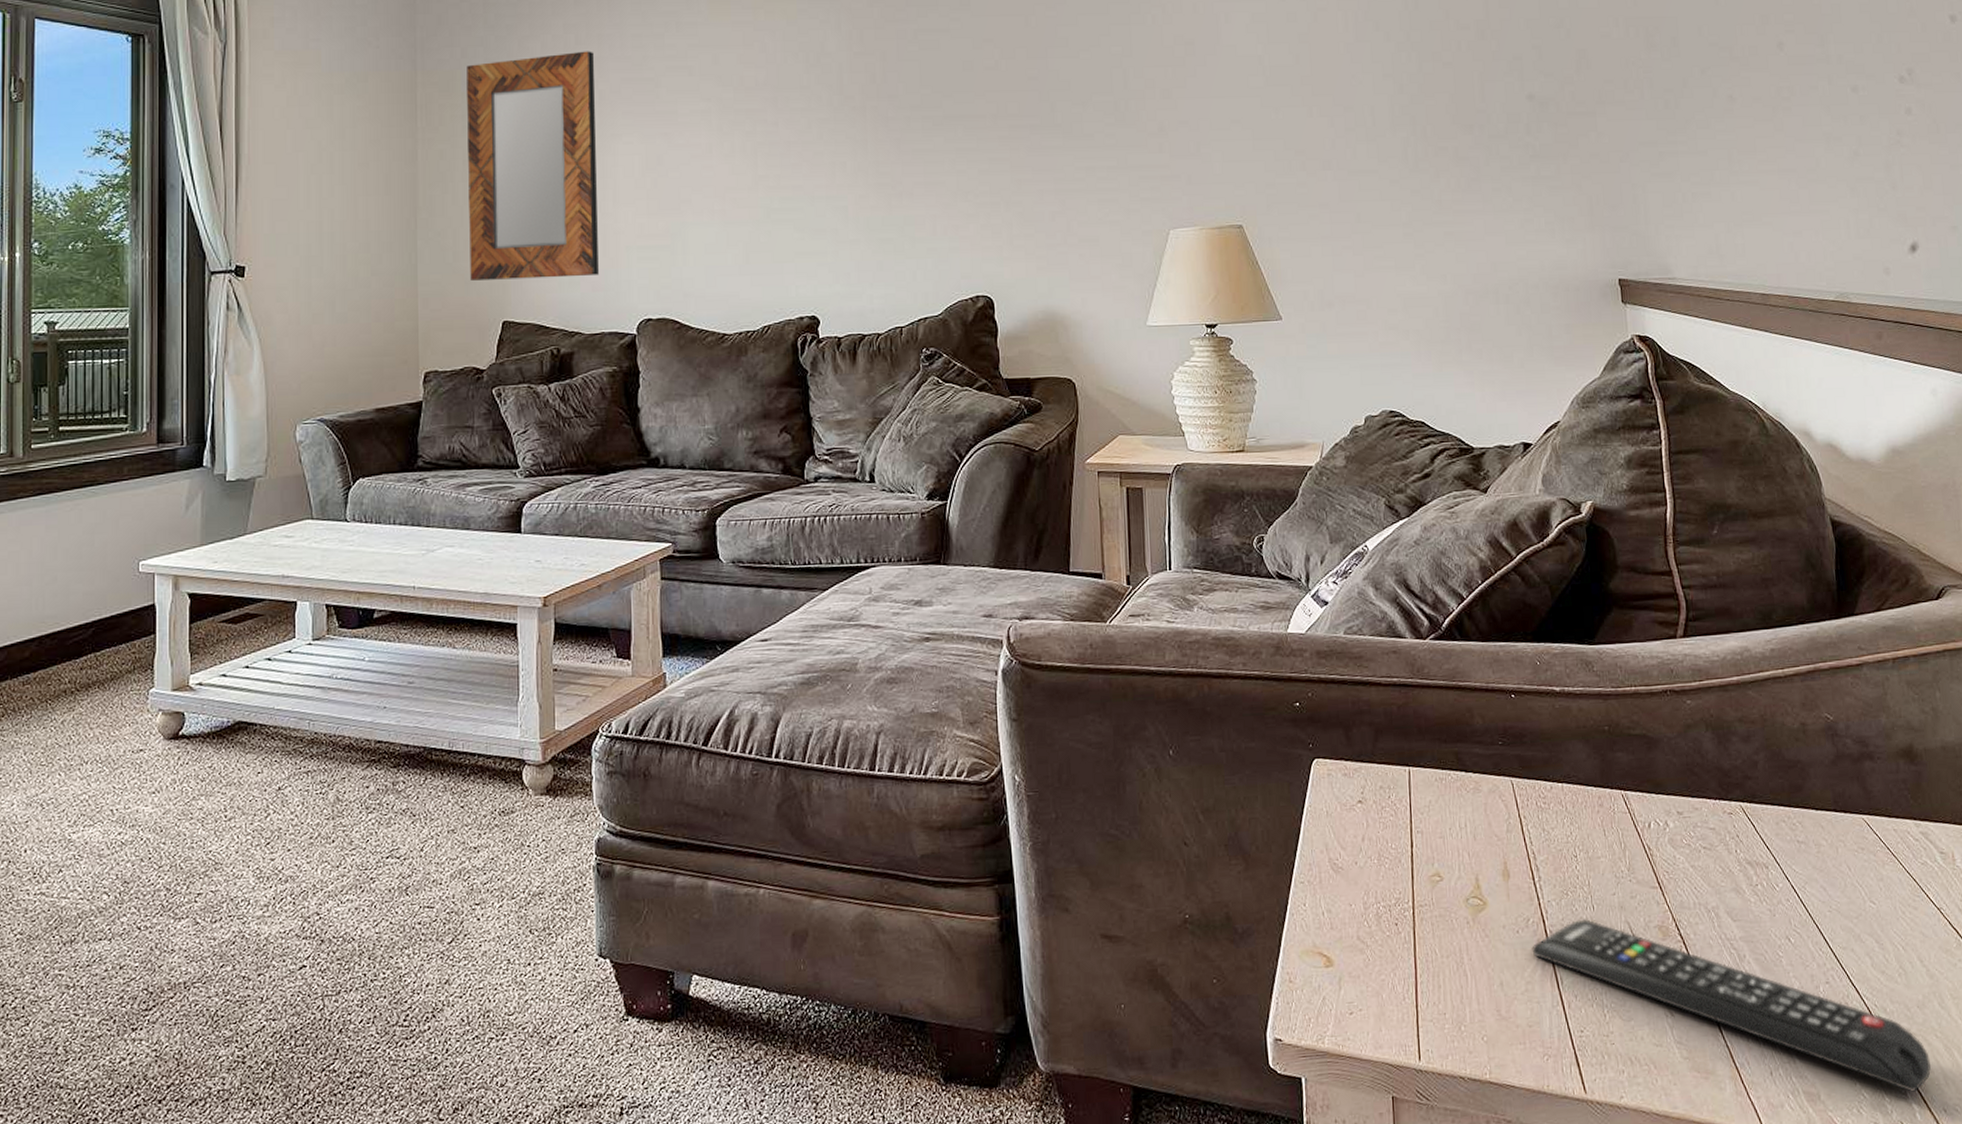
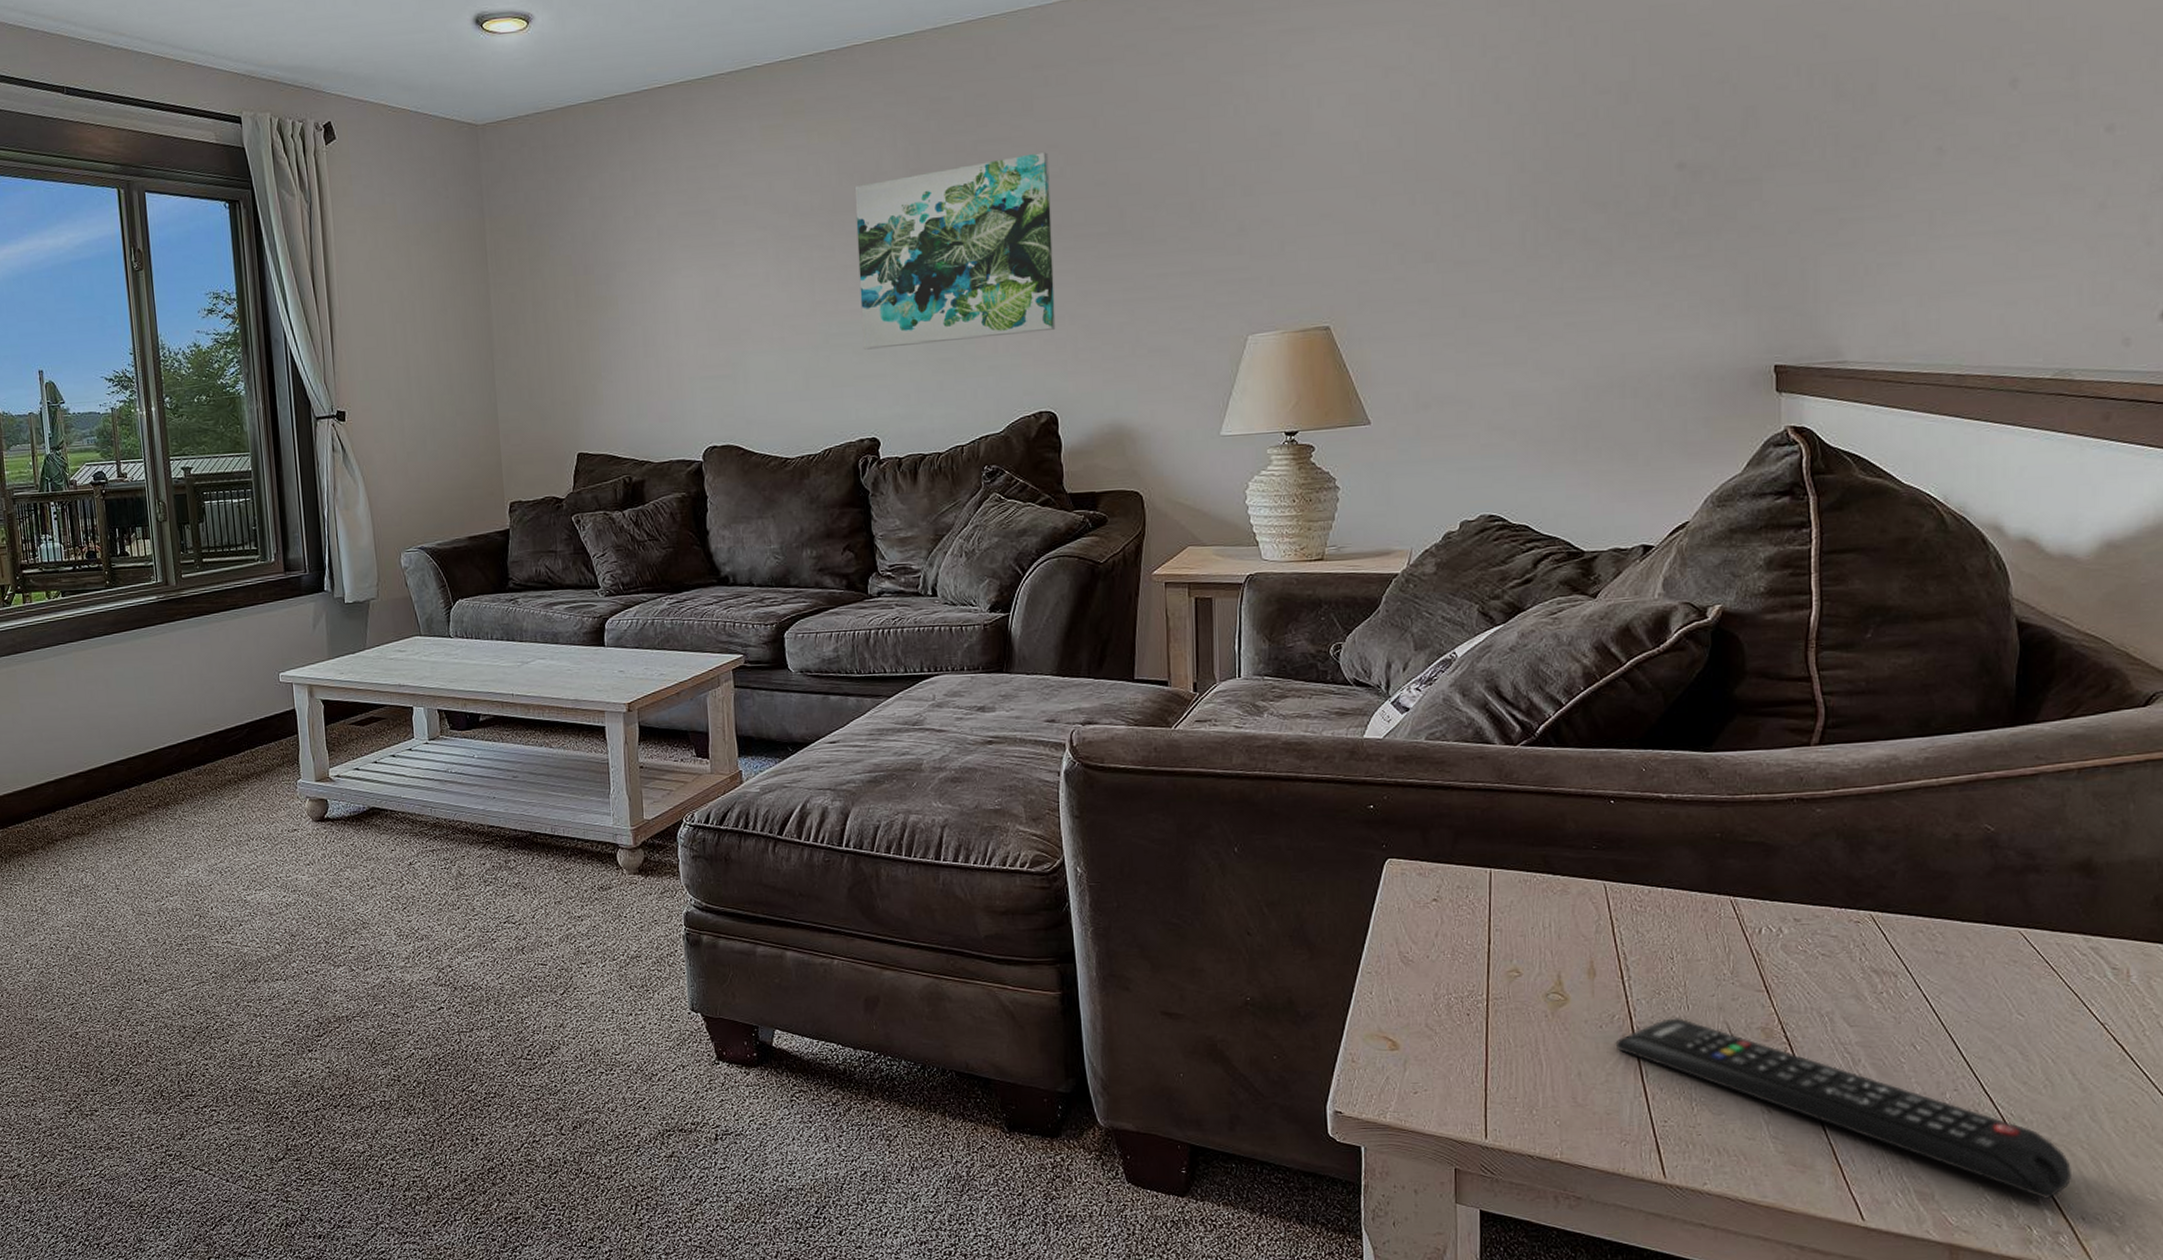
home mirror: present [467,51,599,280] -> none [530,186,665,416]
wall art: none [799,45,992,226] -> present [854,152,1056,350]

